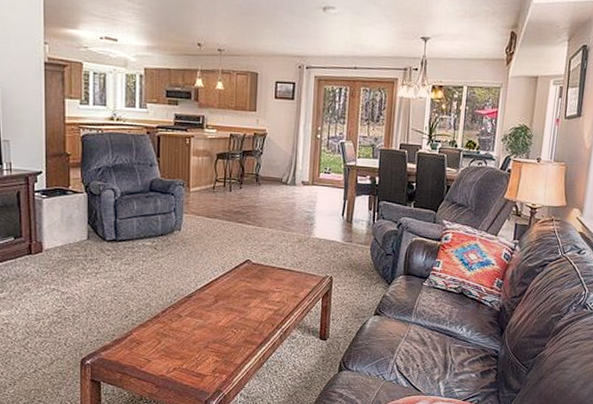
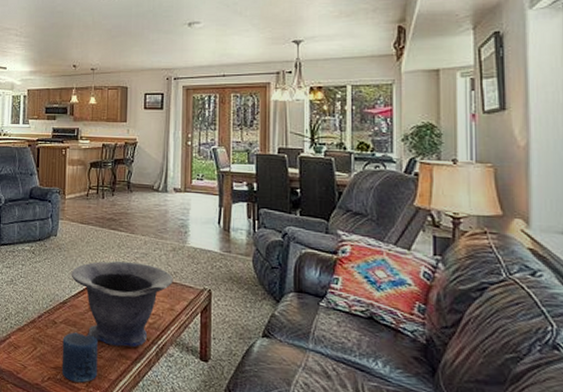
candle: none [187,324,224,370] -> present [61,332,98,383]
decorative bowl: none [196,253,298,334] -> present [71,260,173,347]

